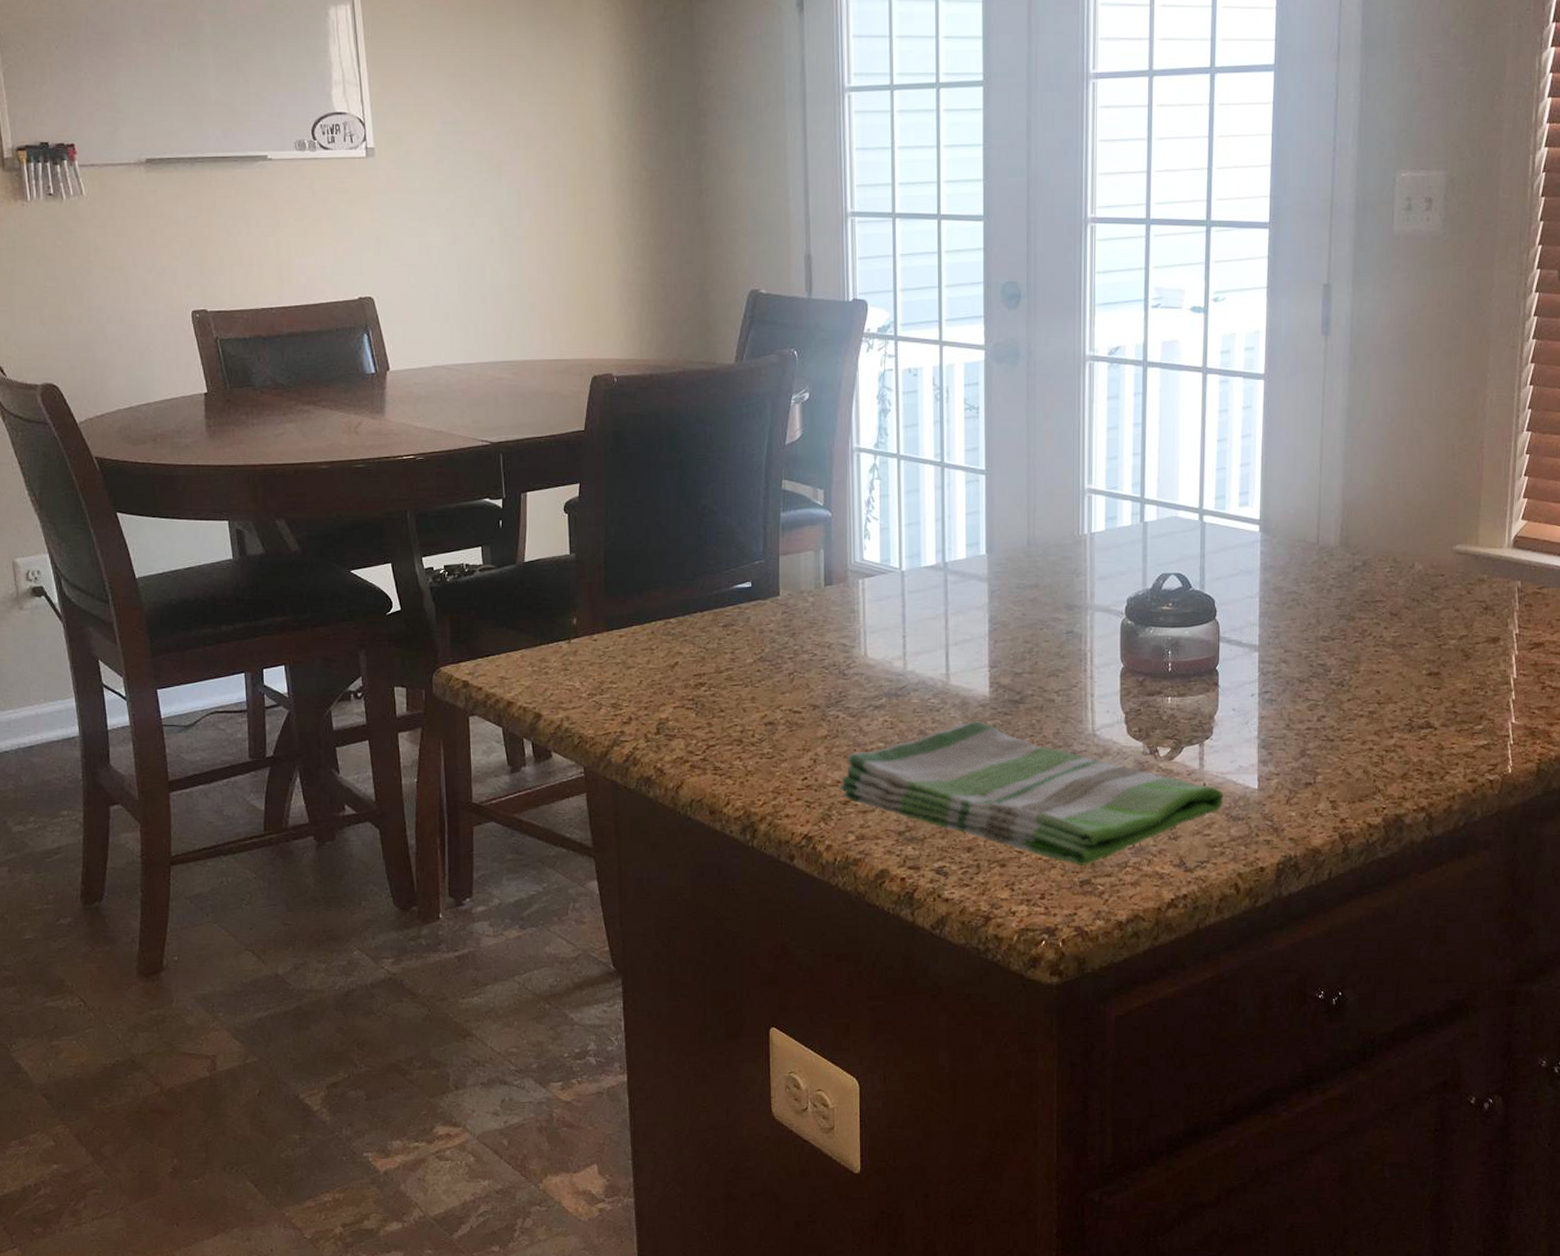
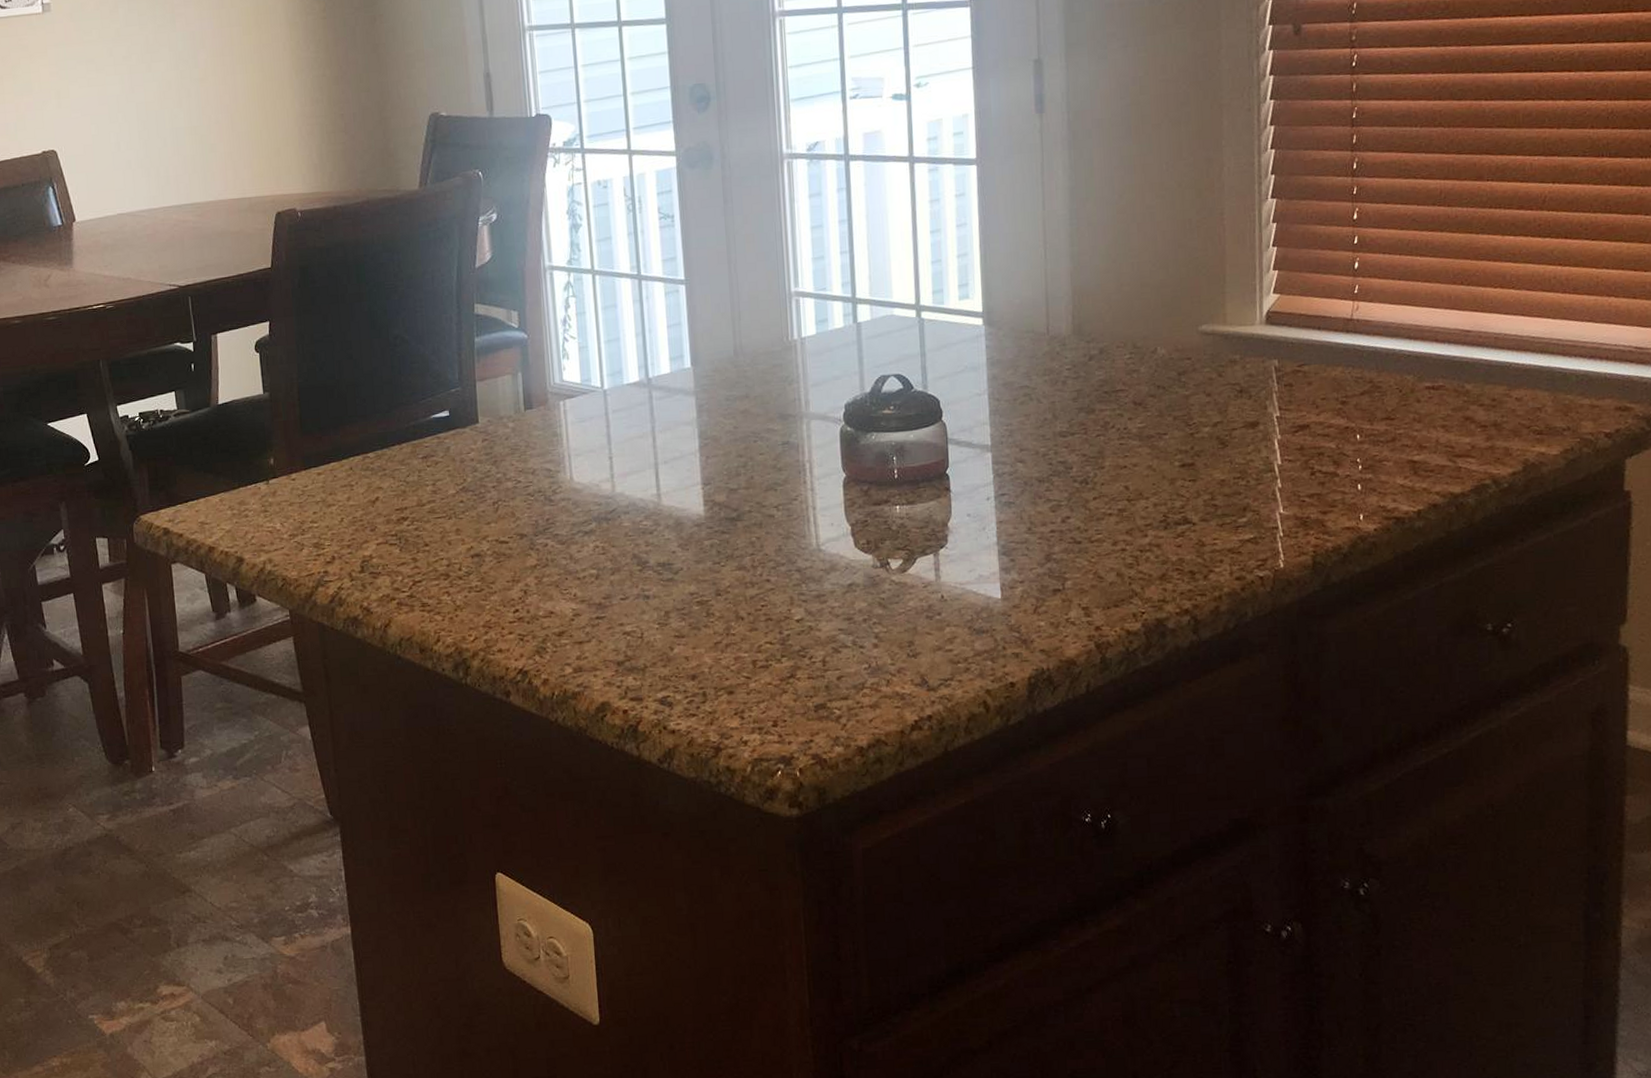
dish towel: present [838,721,1223,866] -> none [551,542,964,690]

